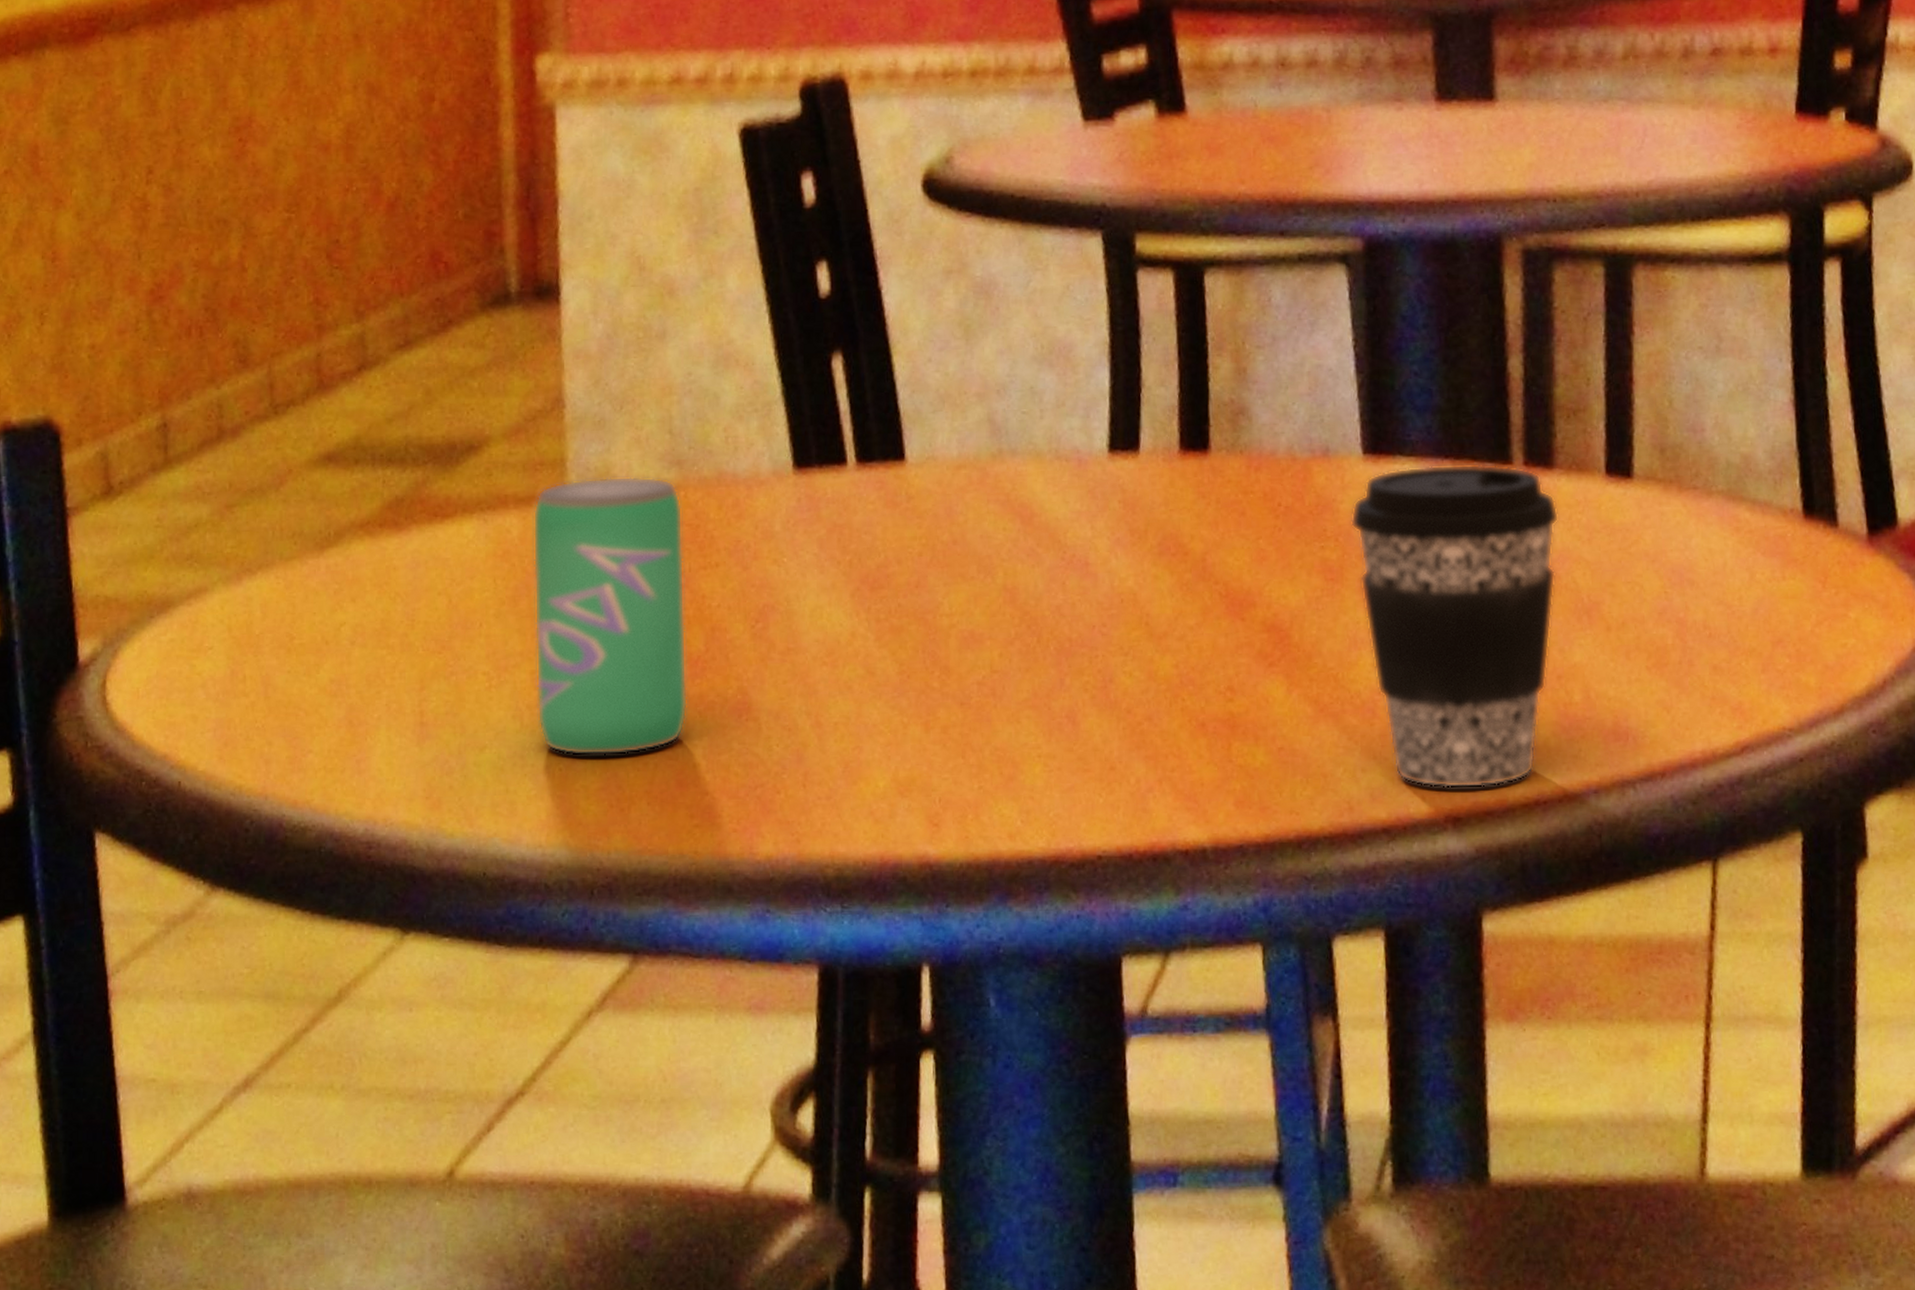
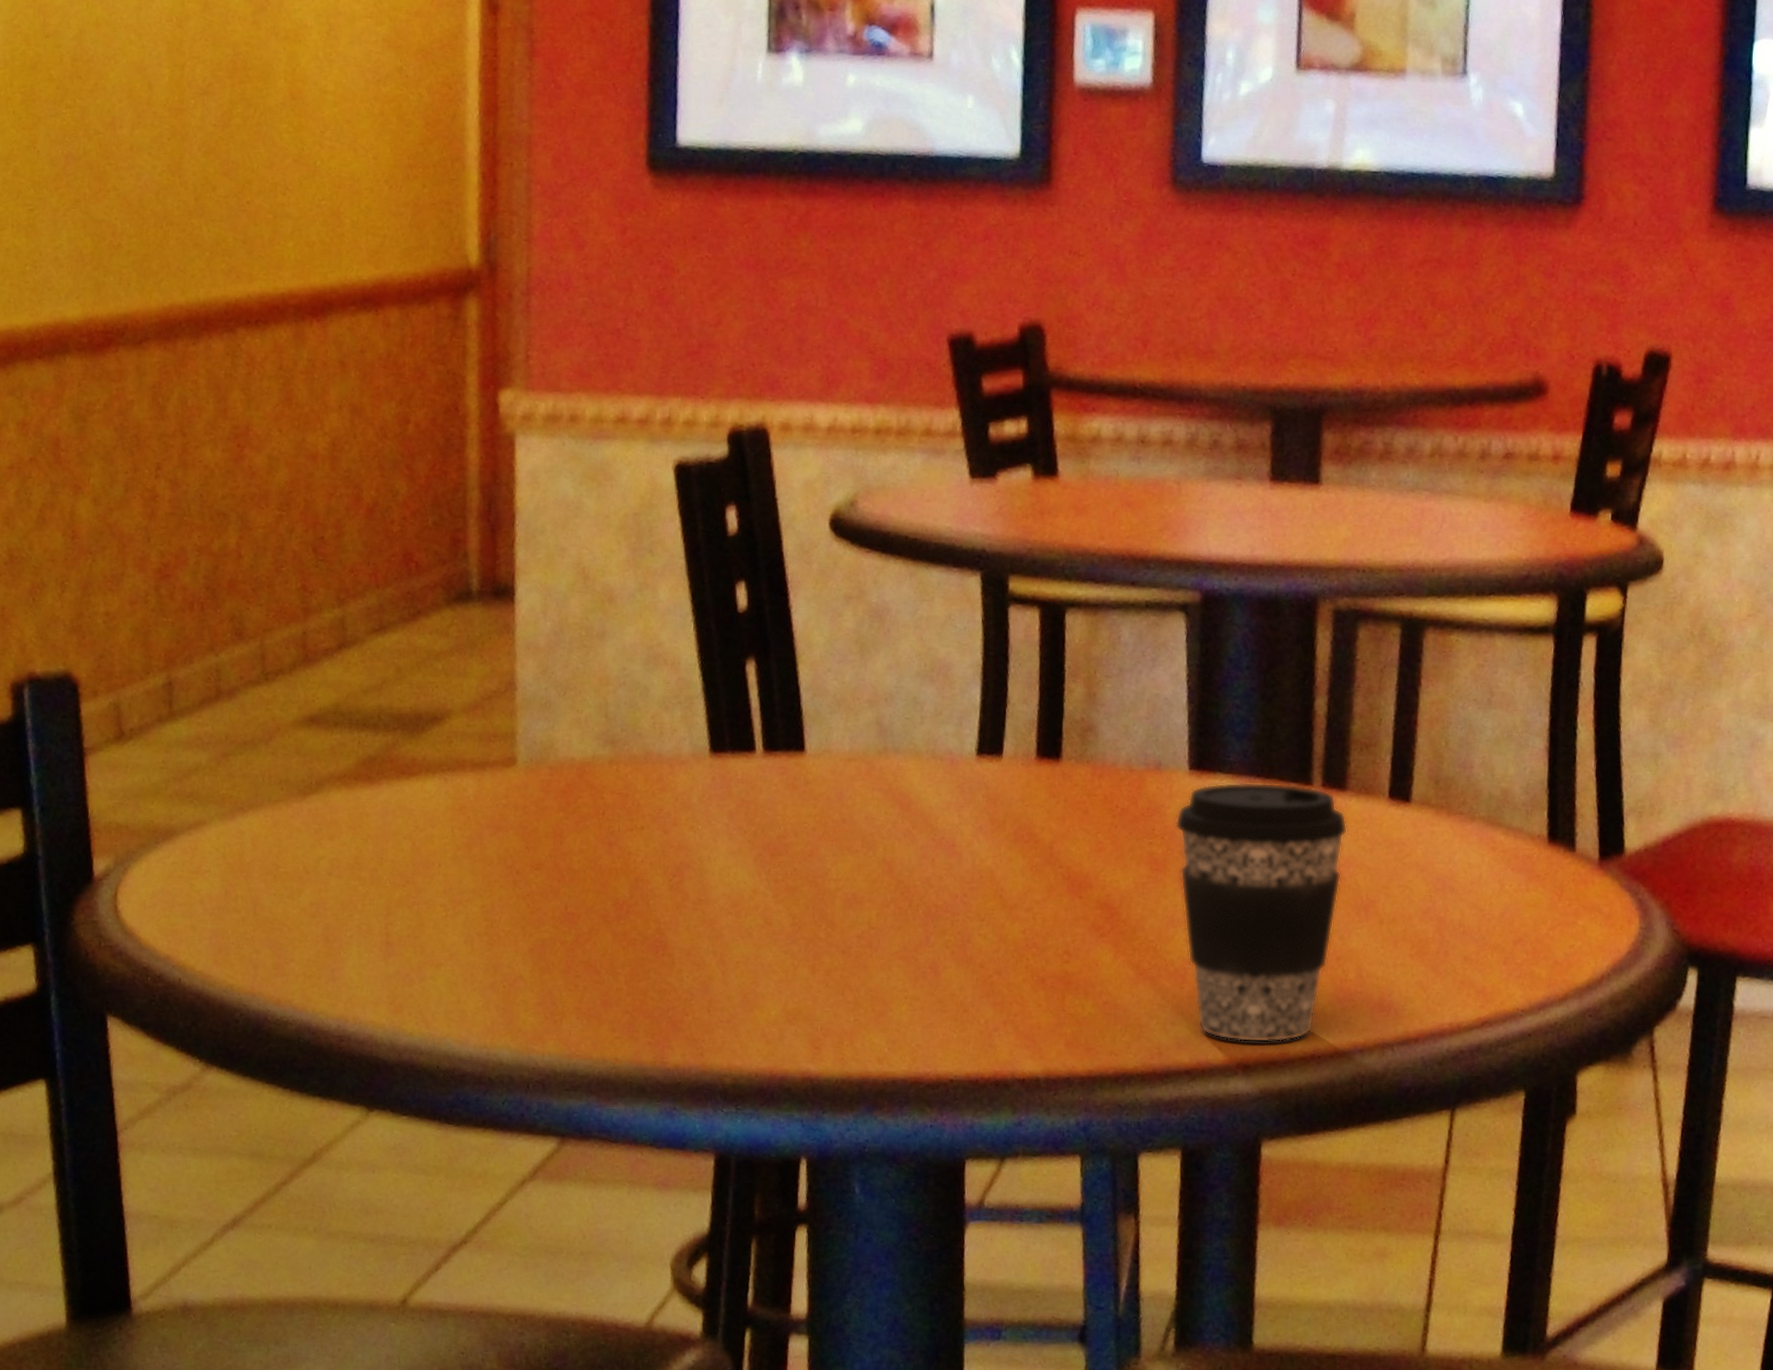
beverage can: present [533,476,688,756] -> none [485,750,615,978]

